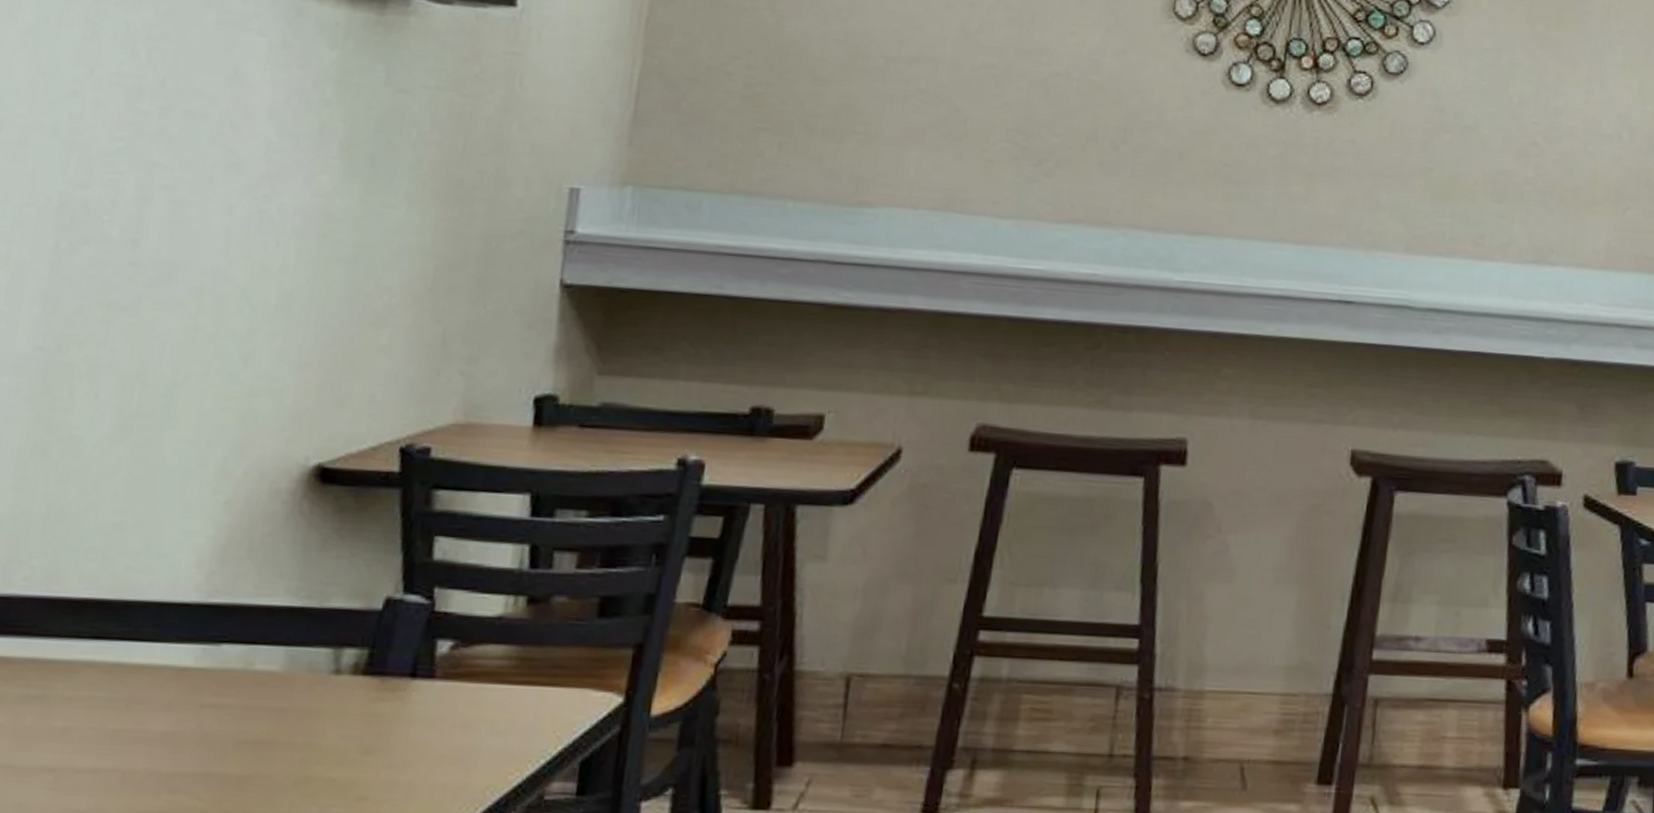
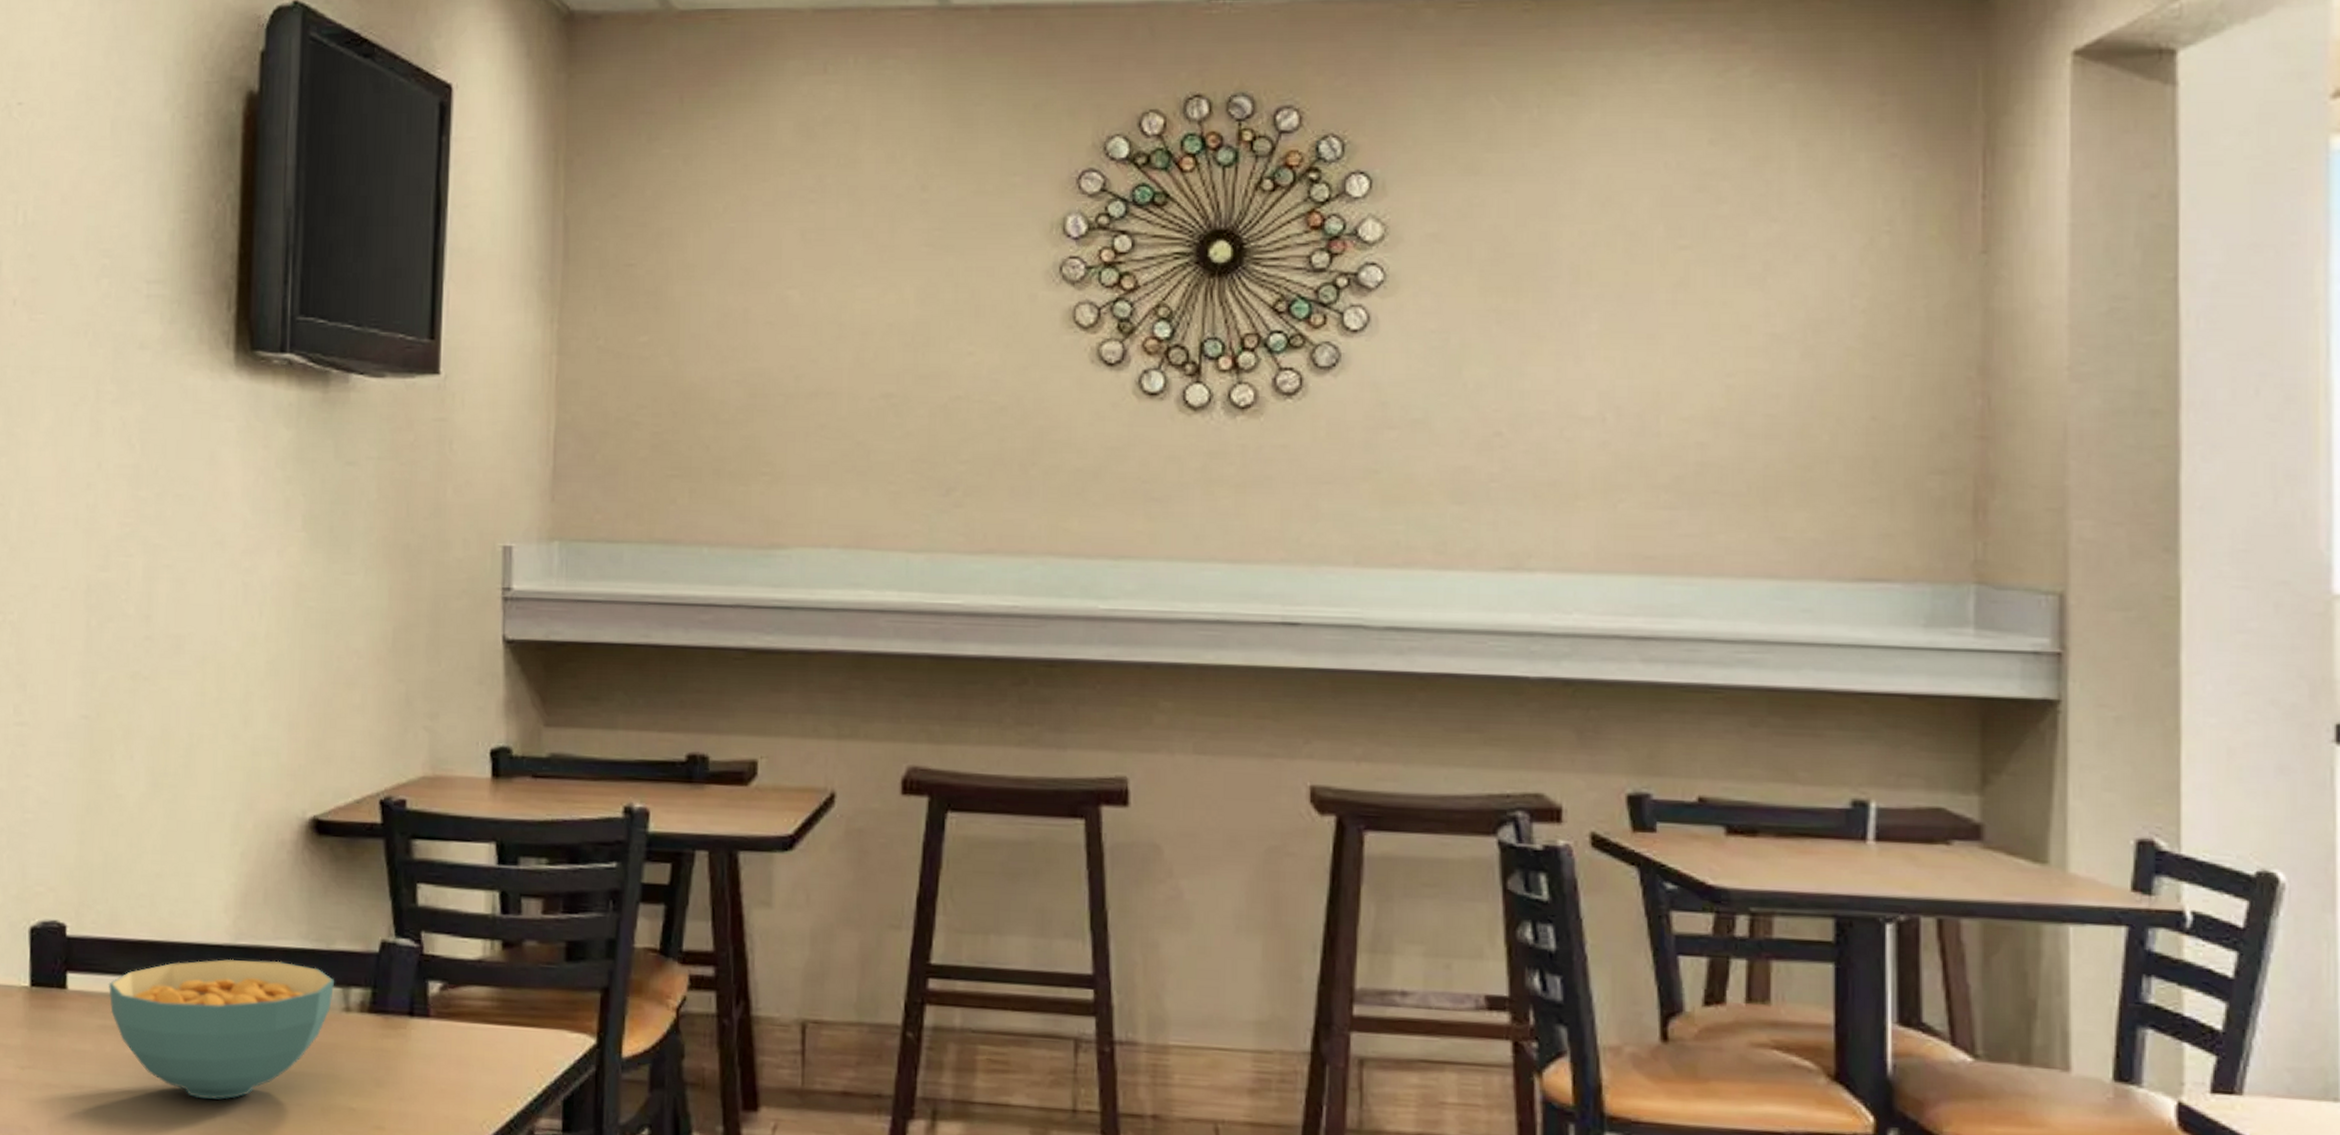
cereal bowl: none [36,618,325,774] -> present [108,958,335,1100]

